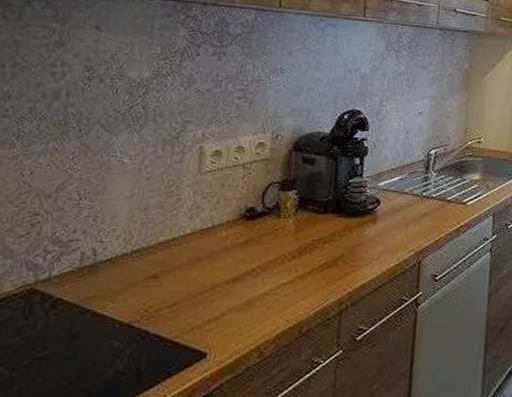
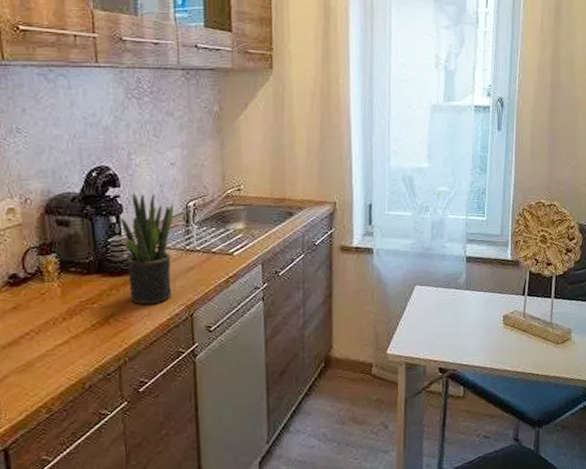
potted plant: none [362,137,416,249] -> present [121,193,174,305]

